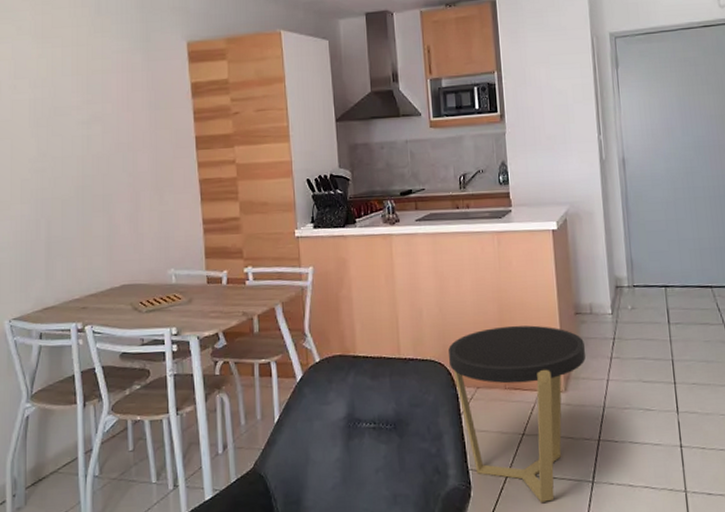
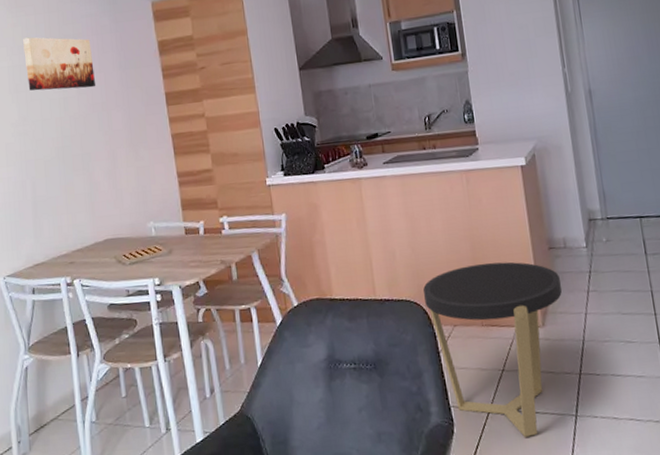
wall art: none [48,70,123,127] -> present [23,37,96,91]

